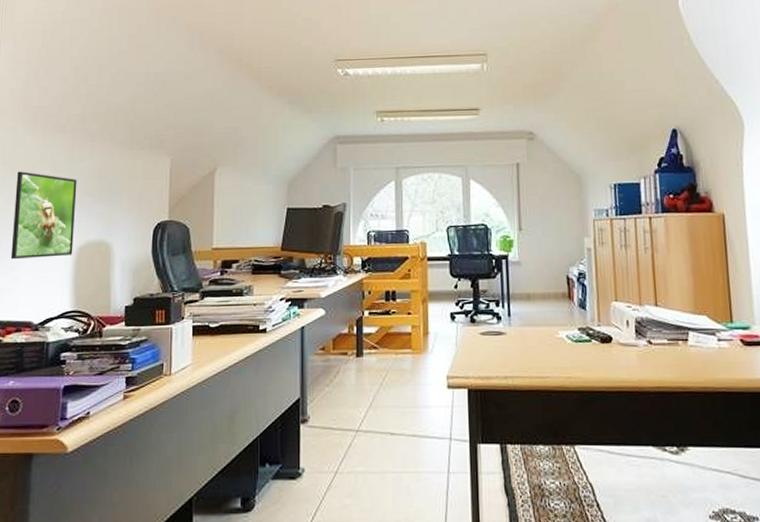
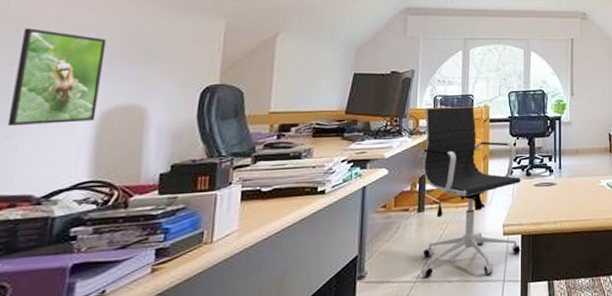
office chair: none [354,243,469,431] -> present [418,106,522,277]

